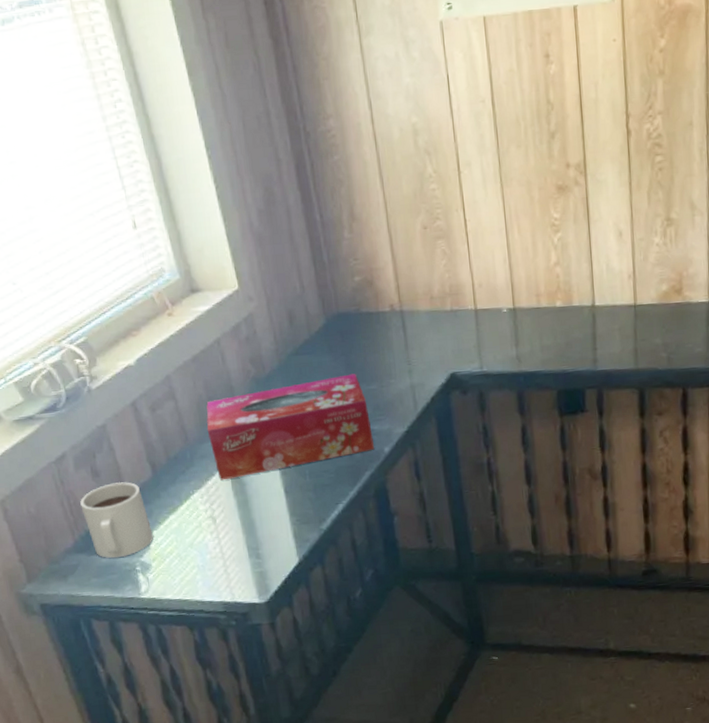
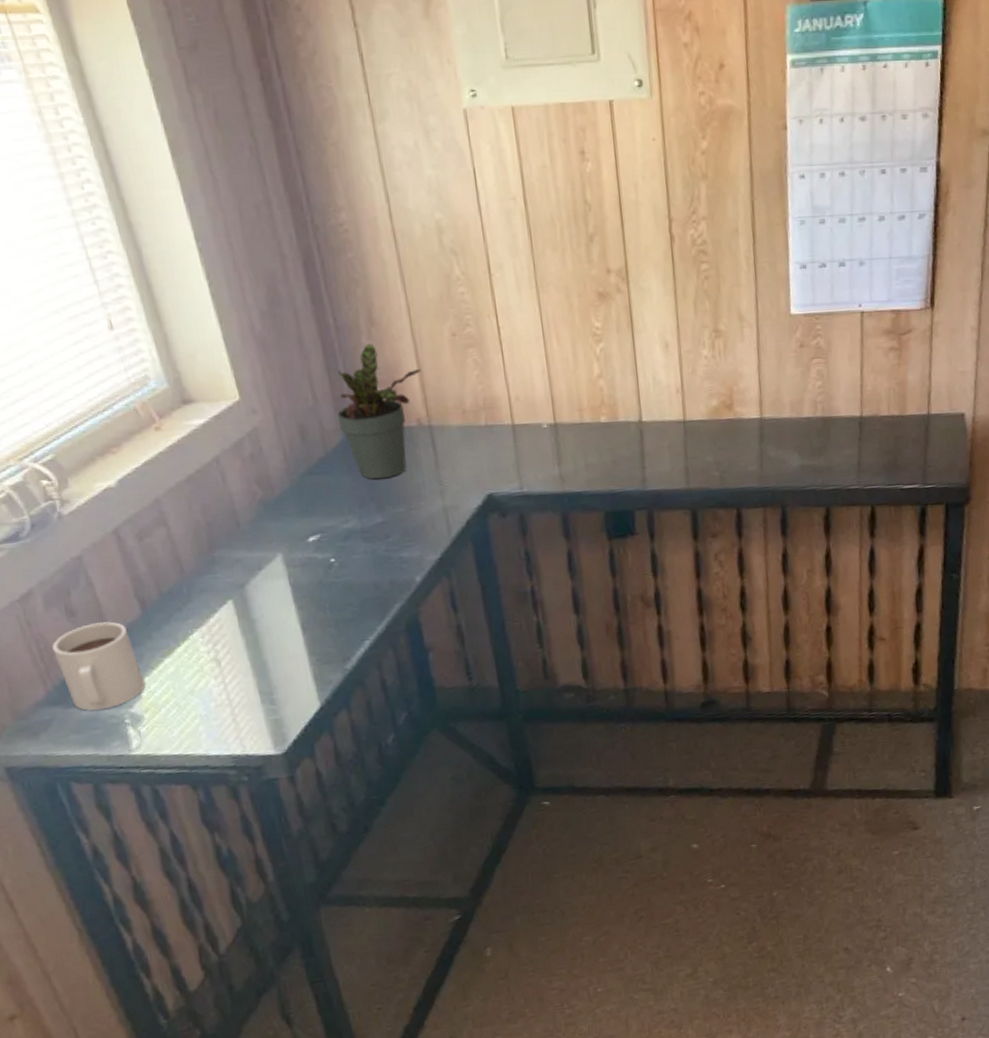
tissue box: present [206,373,375,481] -> none [205,495,405,618]
potted plant: none [321,237,395,359] -> present [337,343,421,480]

